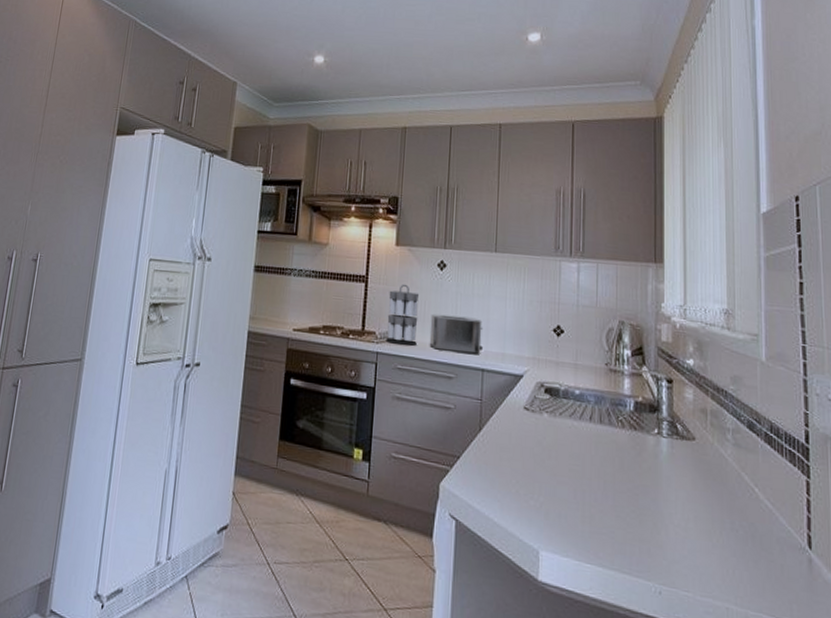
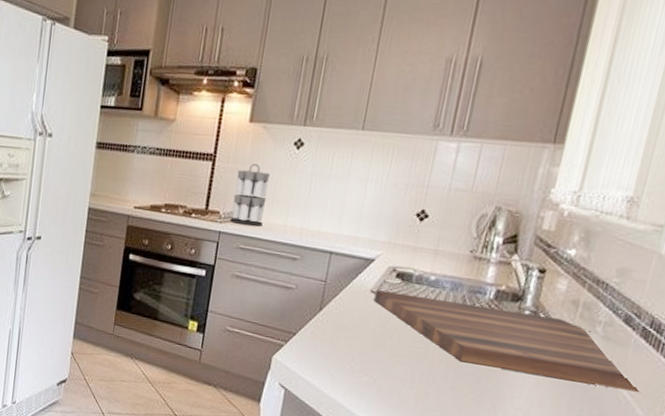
toaster: present [429,314,483,355] -> none [276,194,337,238]
cutting board: none [528,406,780,501] -> present [374,290,642,394]

